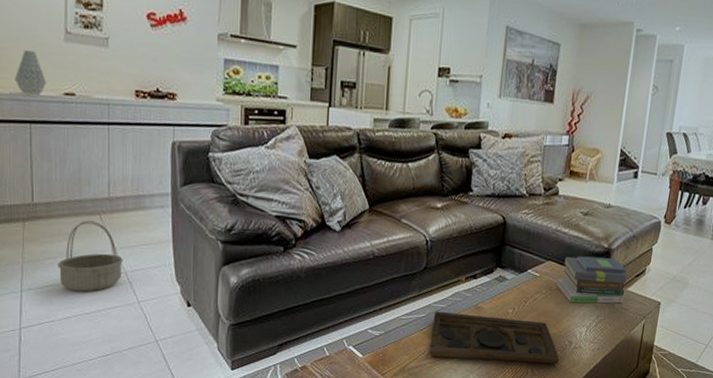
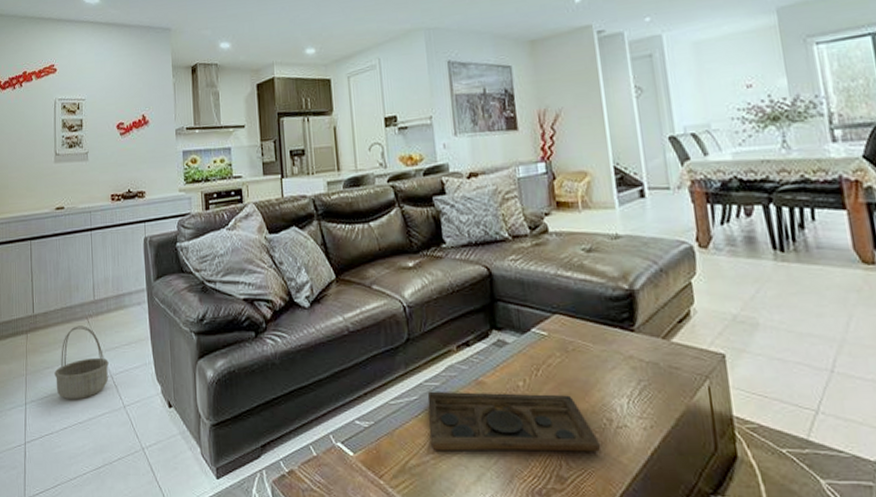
vase: present [15,50,47,95] -> none [19,176,42,216]
books: present [555,256,627,304] -> none [571,302,671,366]

